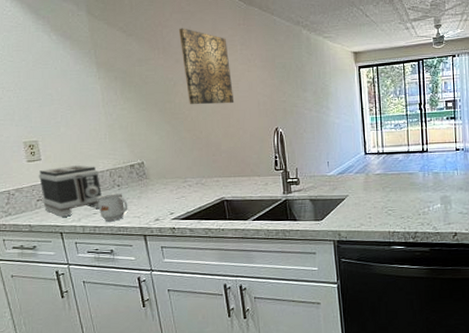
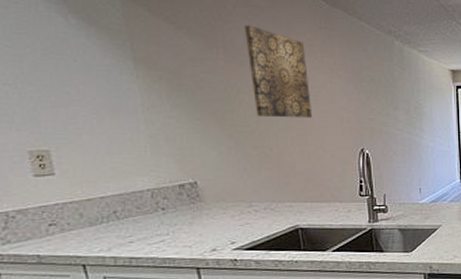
toaster: present [38,164,103,217] -> none [50,182,142,246]
mug: present [97,193,128,221] -> none [134,218,176,251]

